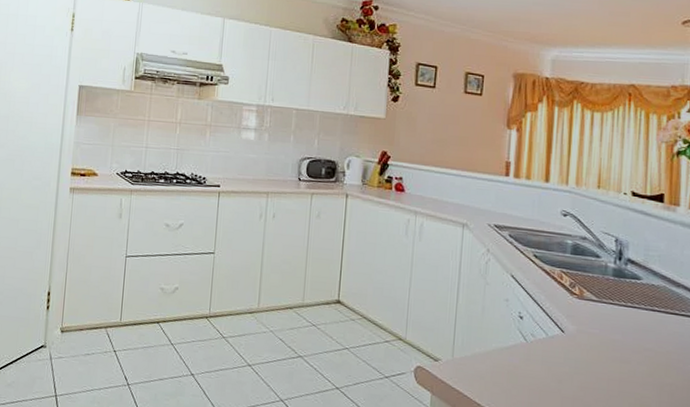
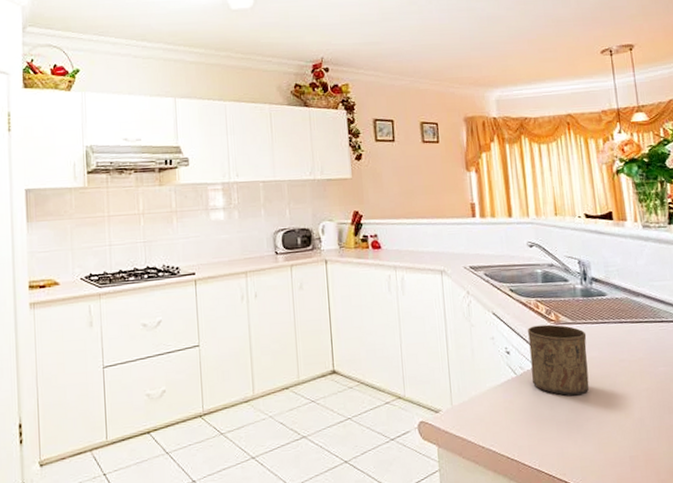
cup: none [543,296,611,375] -> present [528,324,589,396]

